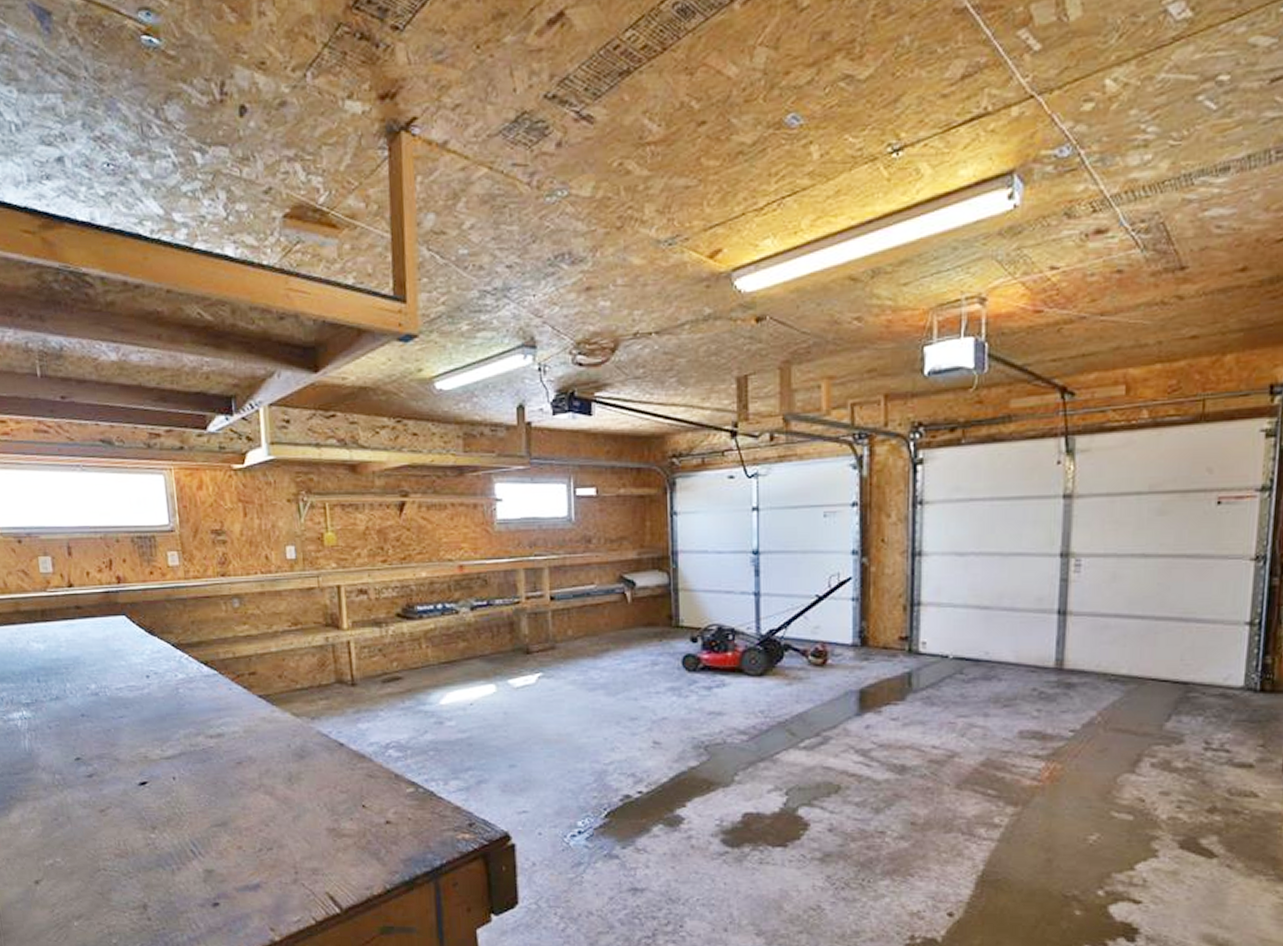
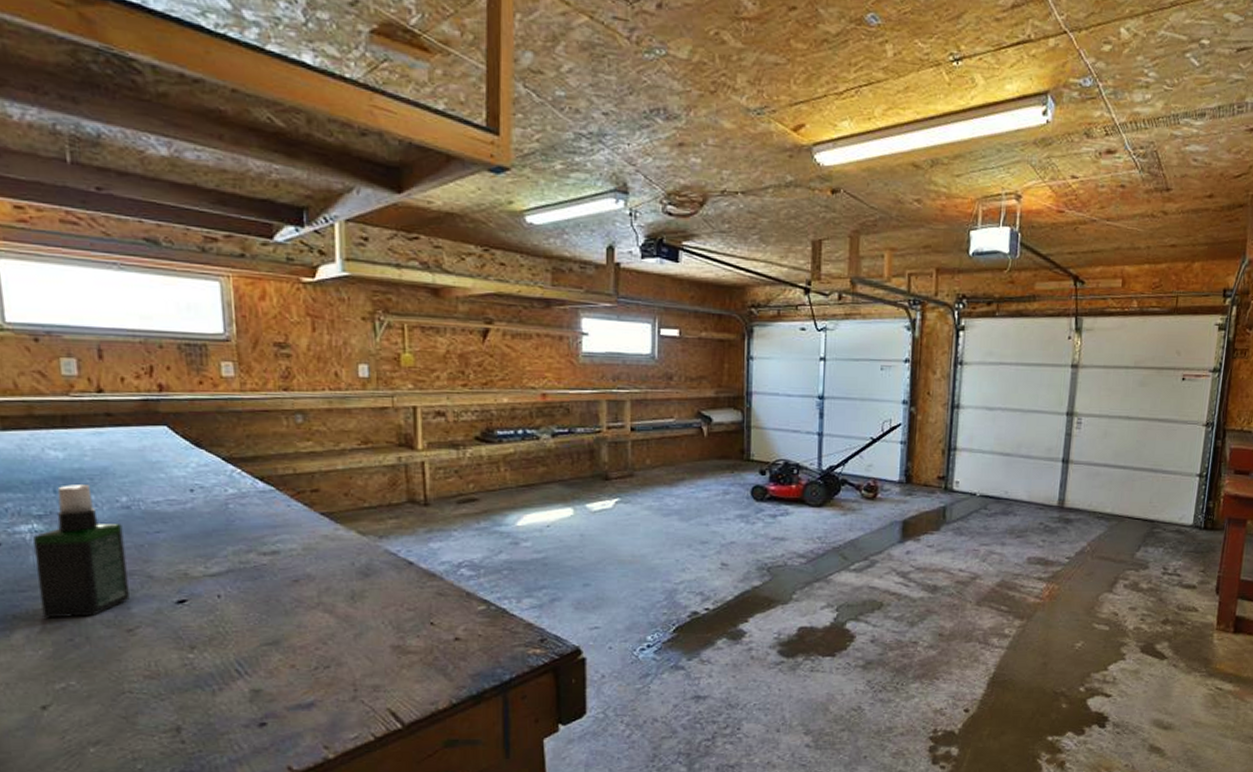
spray bottle: none [23,674,101,799] -> present [33,484,130,618]

